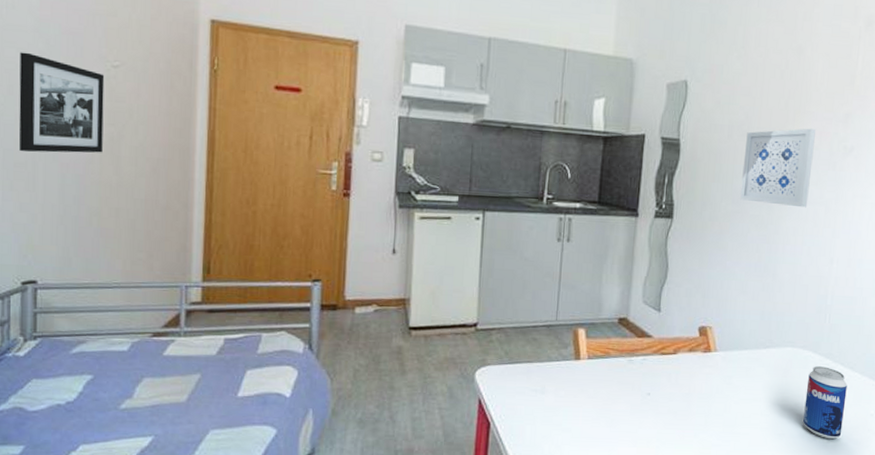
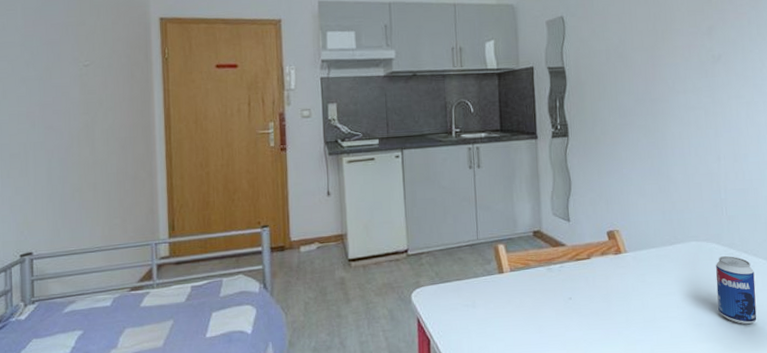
picture frame: present [19,52,105,153] -> none [11,63,80,144]
wall art: present [739,128,817,208] -> none [623,43,688,114]

